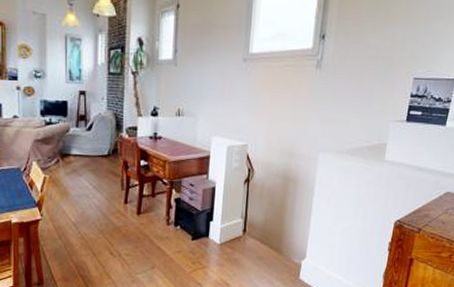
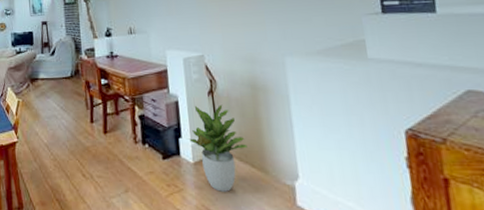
potted plant: none [218,192,270,268] -> present [188,104,248,192]

